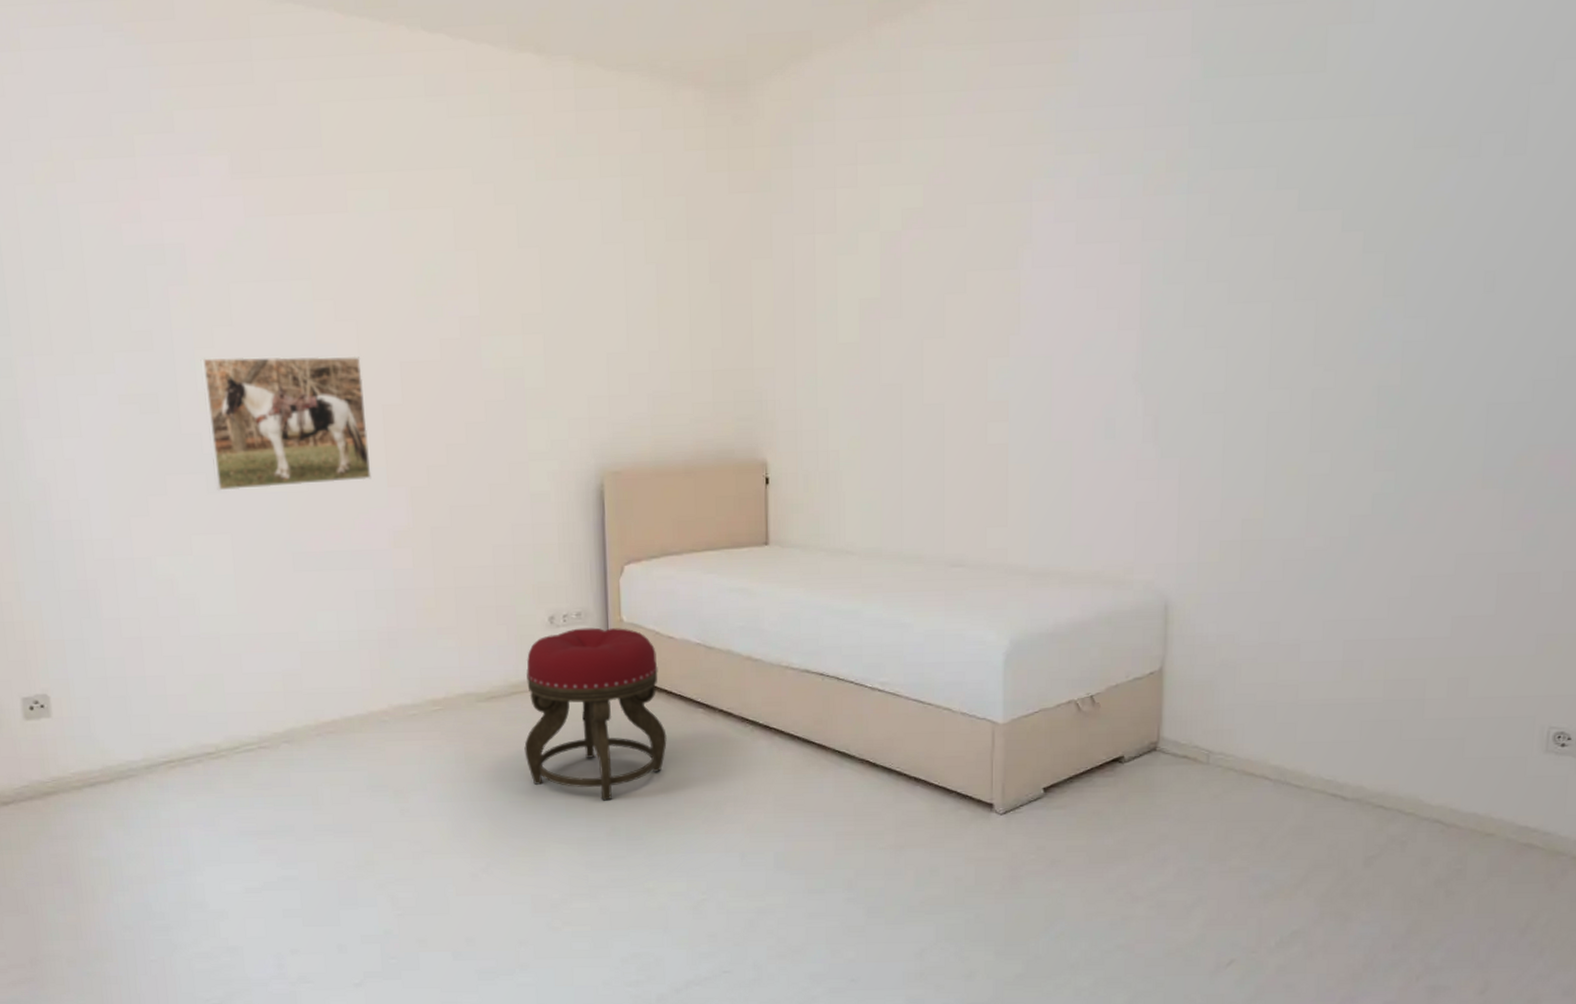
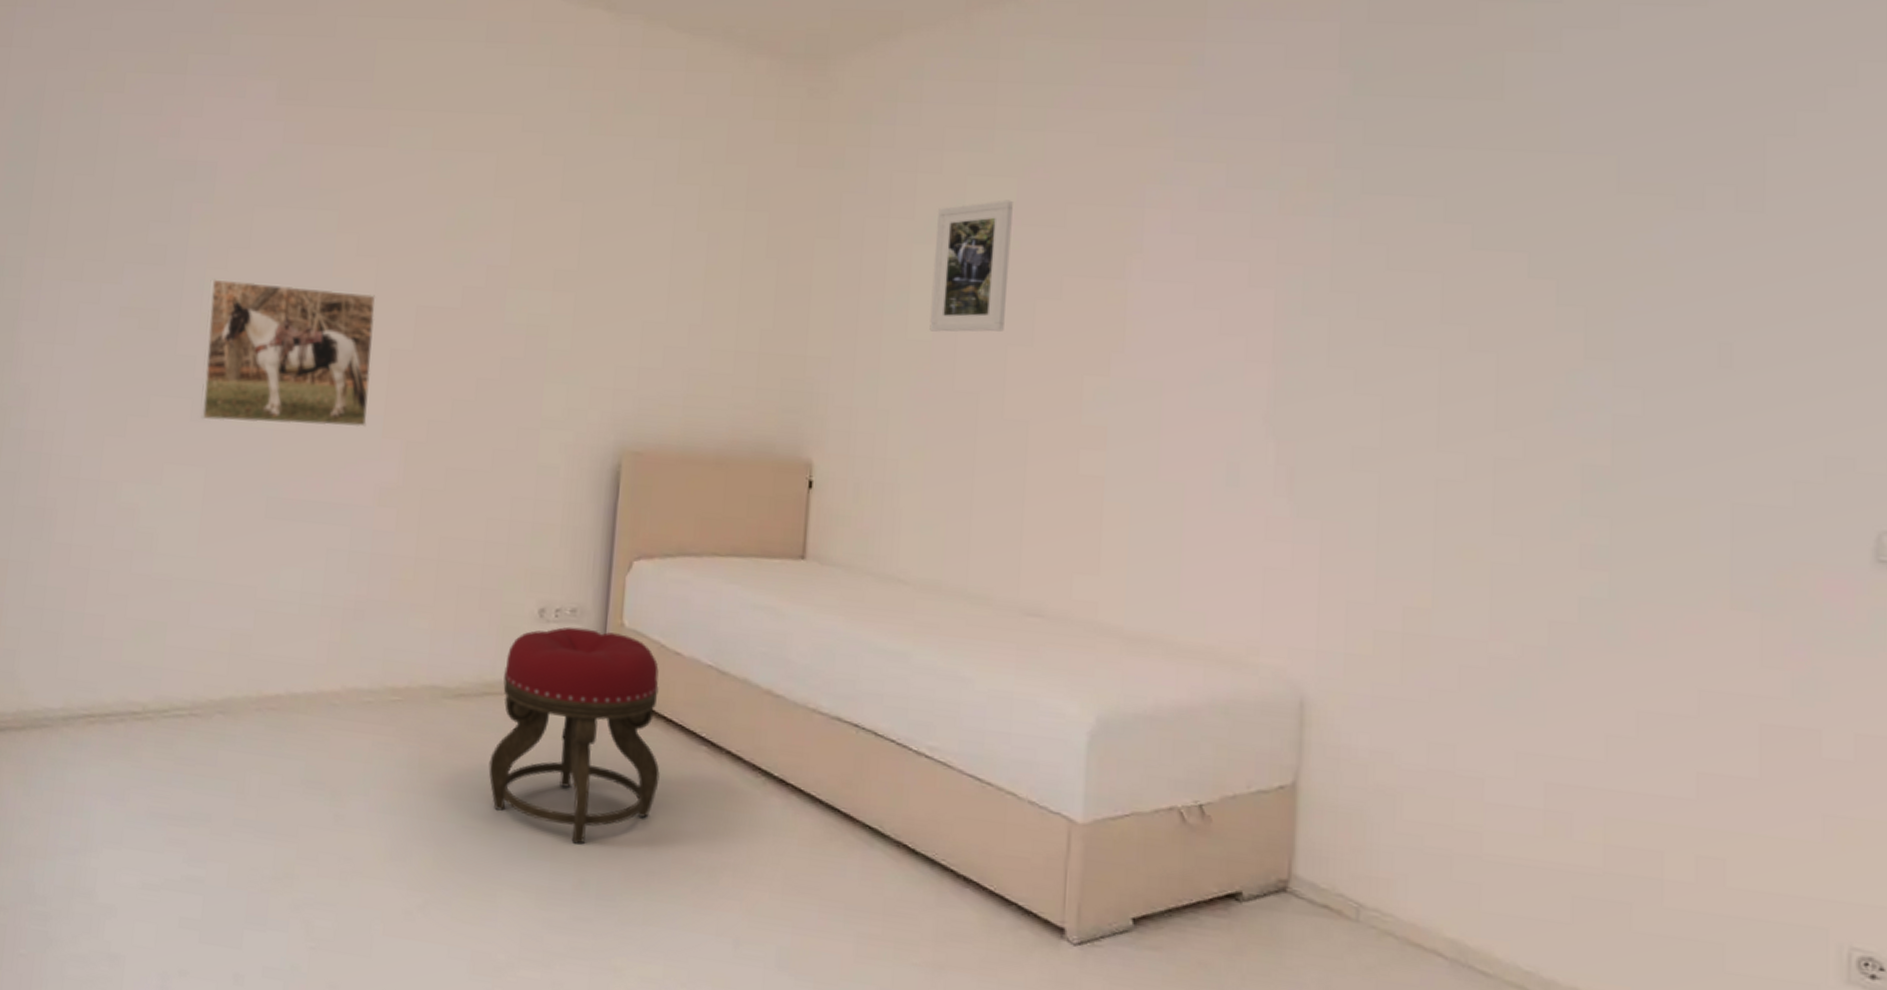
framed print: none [856,206,921,334] -> present [929,200,1013,332]

